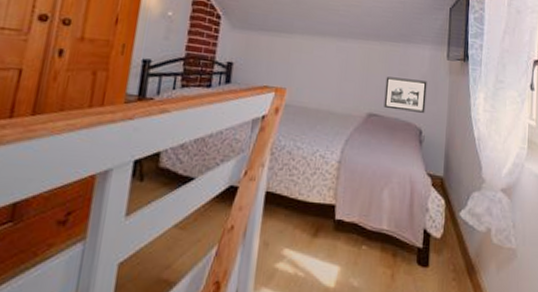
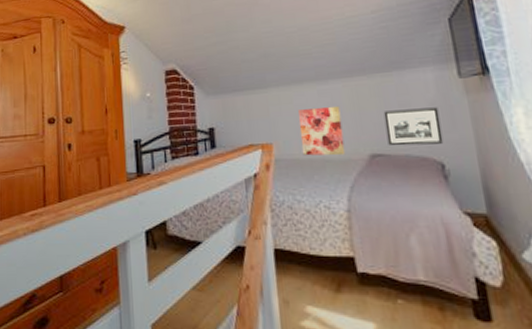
wall art: none [311,61,352,110] -> present [297,105,346,156]

